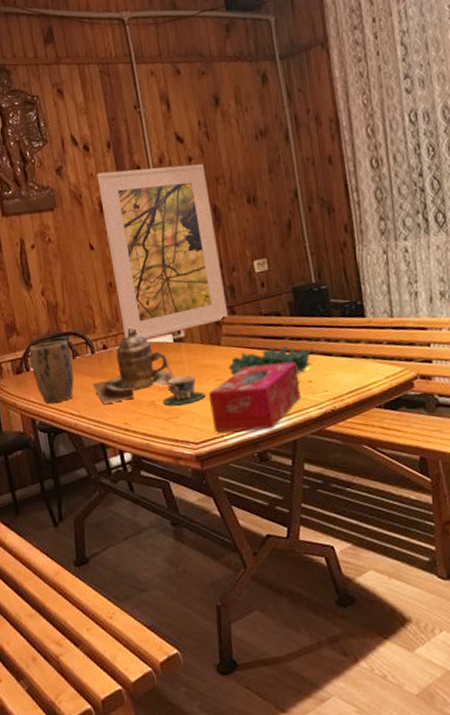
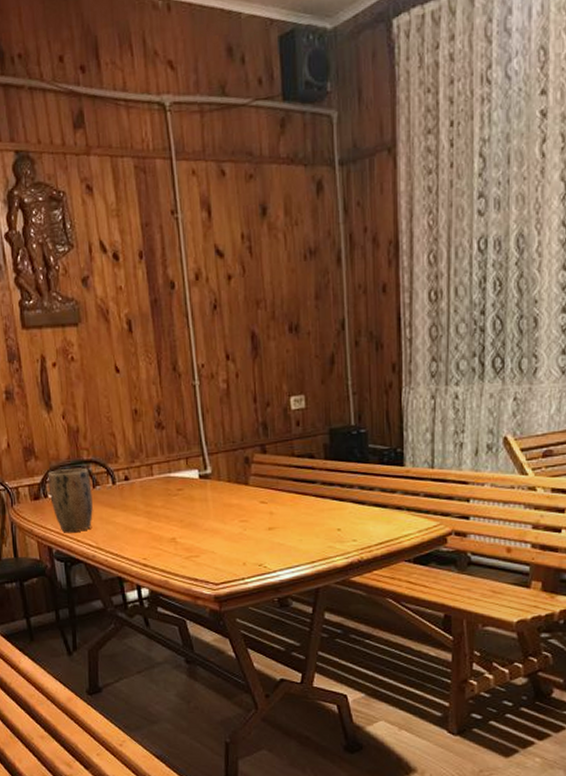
teapot: present [92,328,175,404] -> none [112,460,198,537]
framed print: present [97,164,229,339] -> none [126,283,259,472]
teacup: present [162,375,206,405] -> none [184,514,229,543]
tissue box: present [208,363,301,432] -> none [231,508,328,575]
decorative bowl: present [228,345,313,376] -> none [254,490,345,522]

